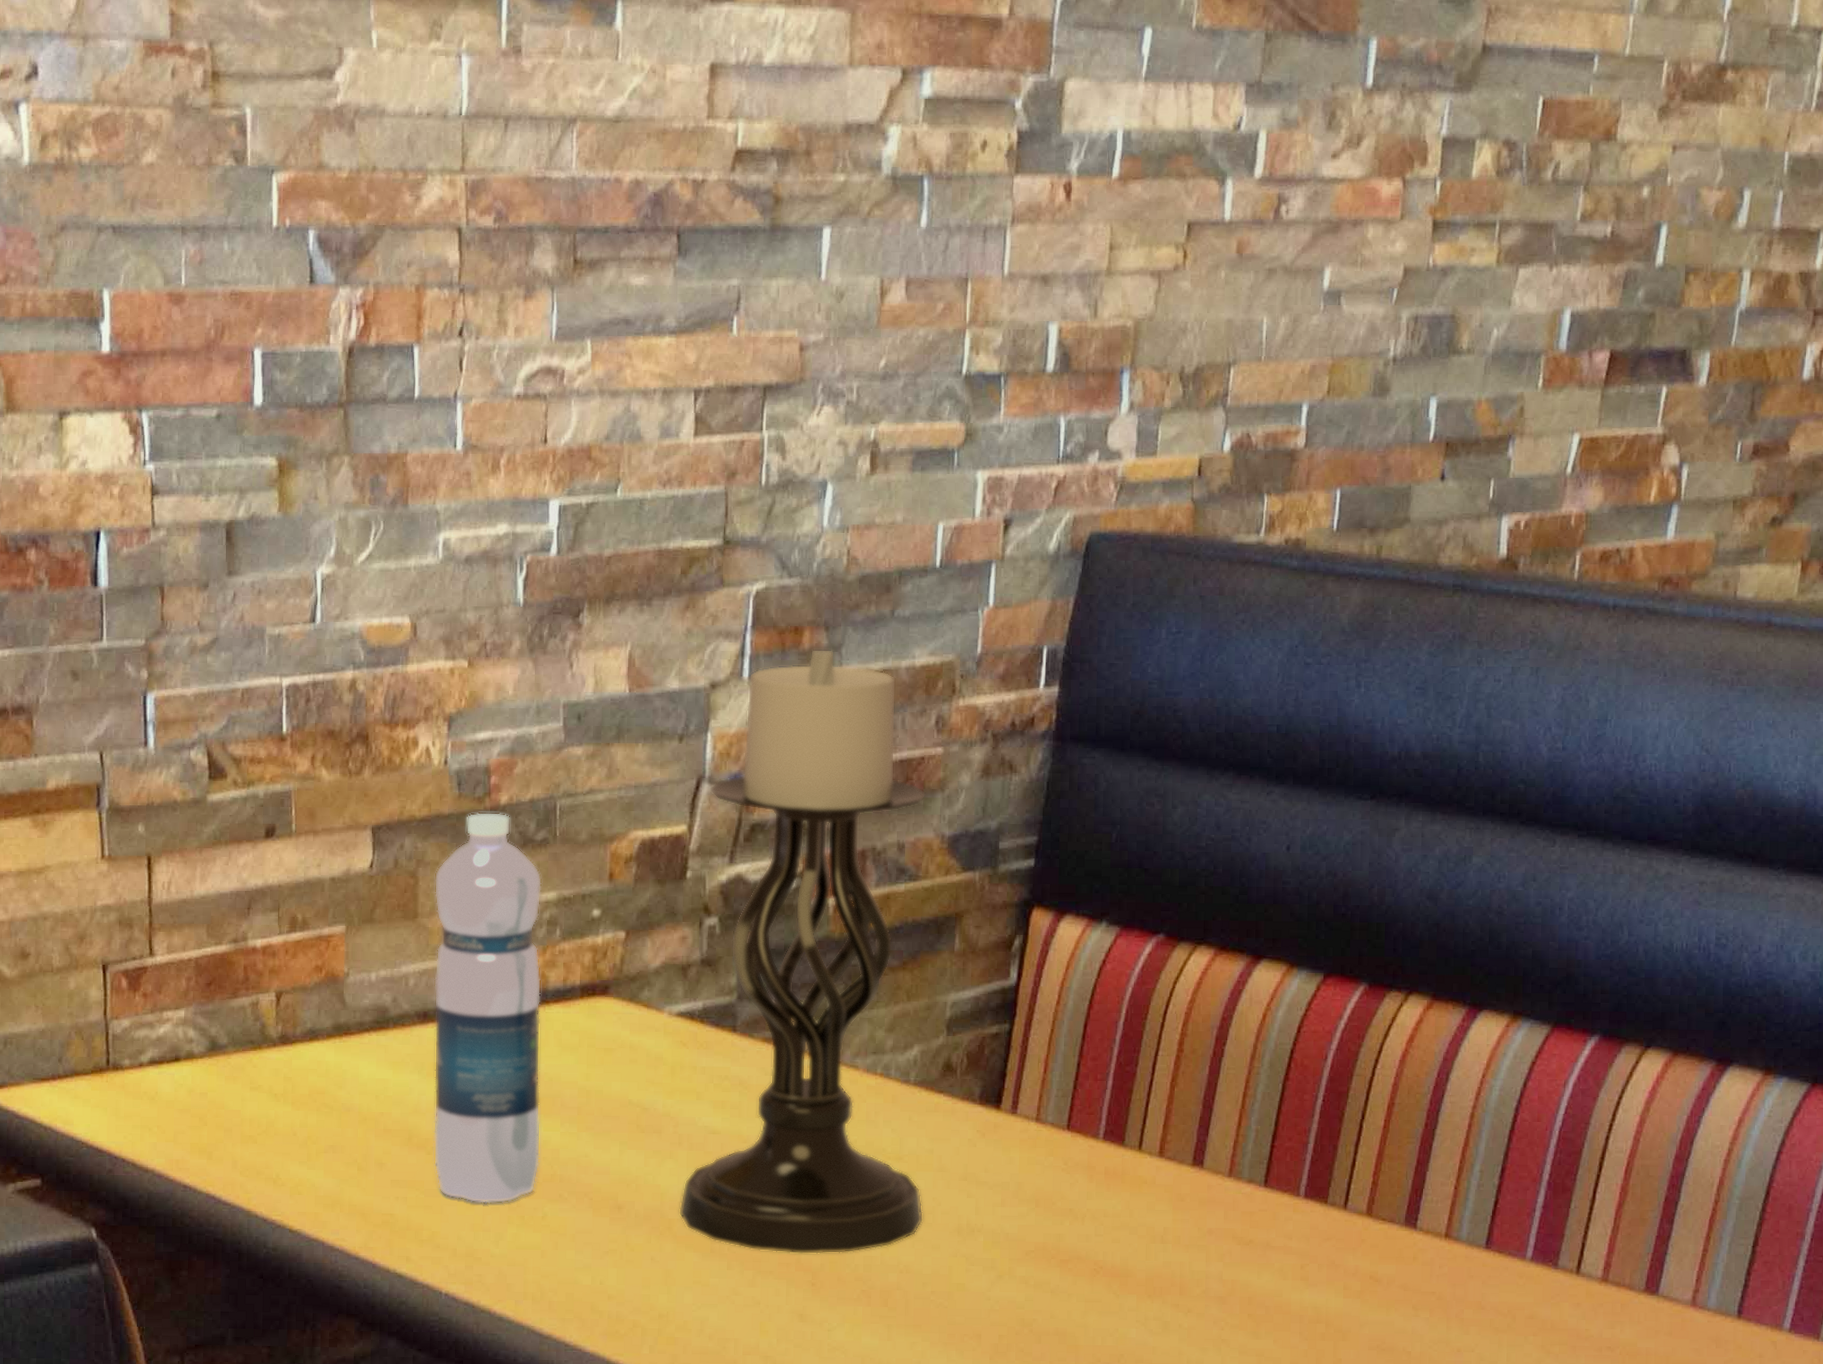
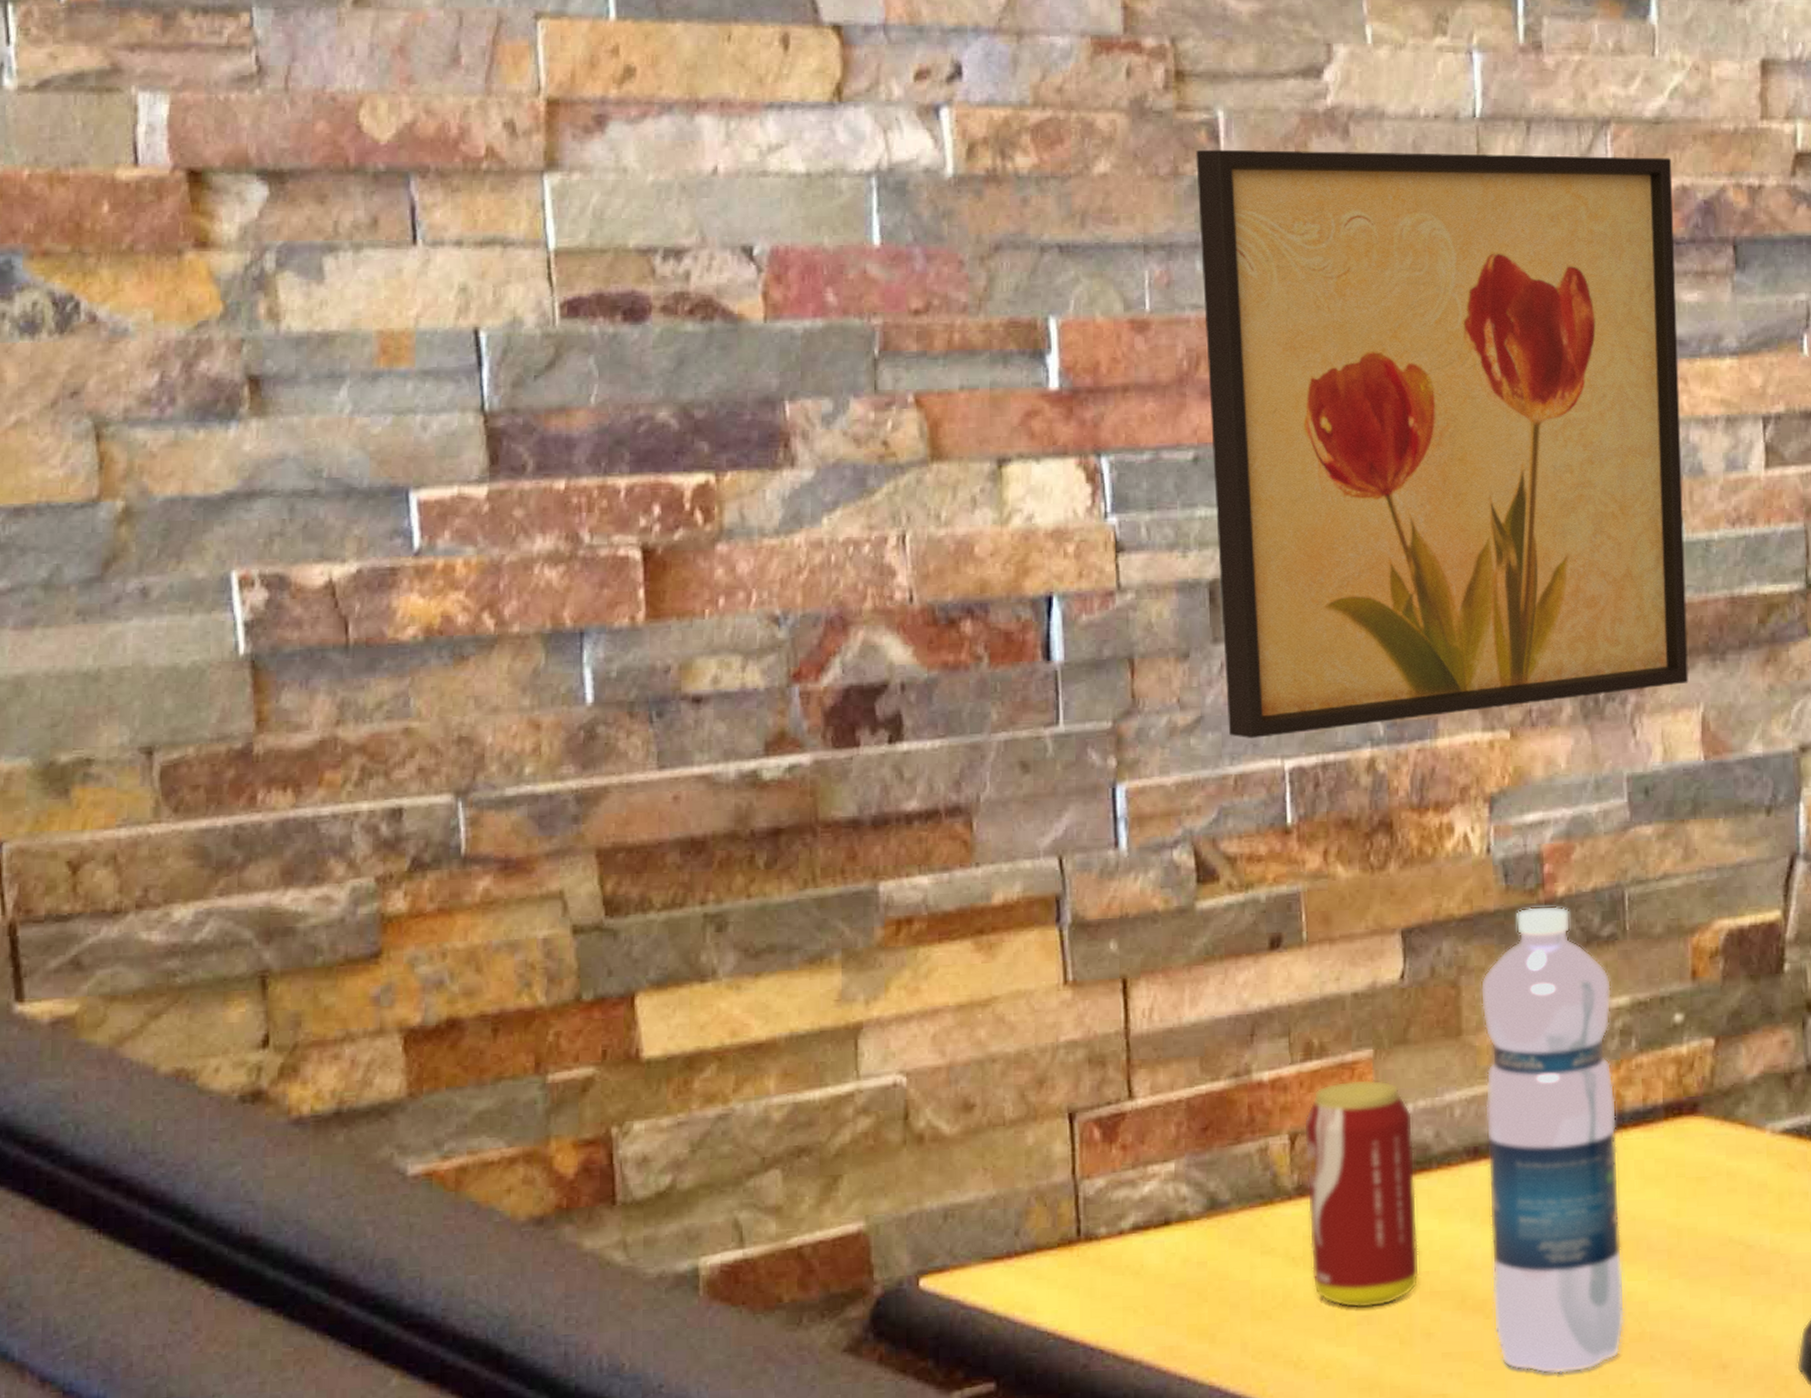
wall art: none [227,142,628,658] -> present [1196,149,1689,738]
beverage can: none [287,950,376,1140] -> present [1303,1079,1420,1309]

